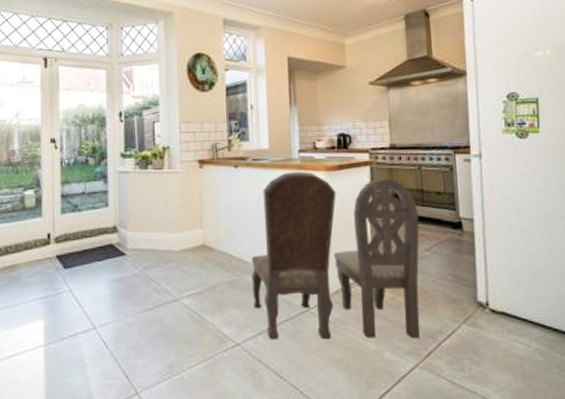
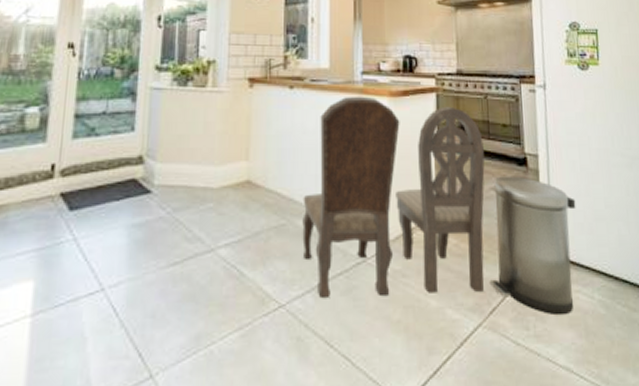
pedal bin: none [425,238,513,361] -> present [489,176,576,316]

